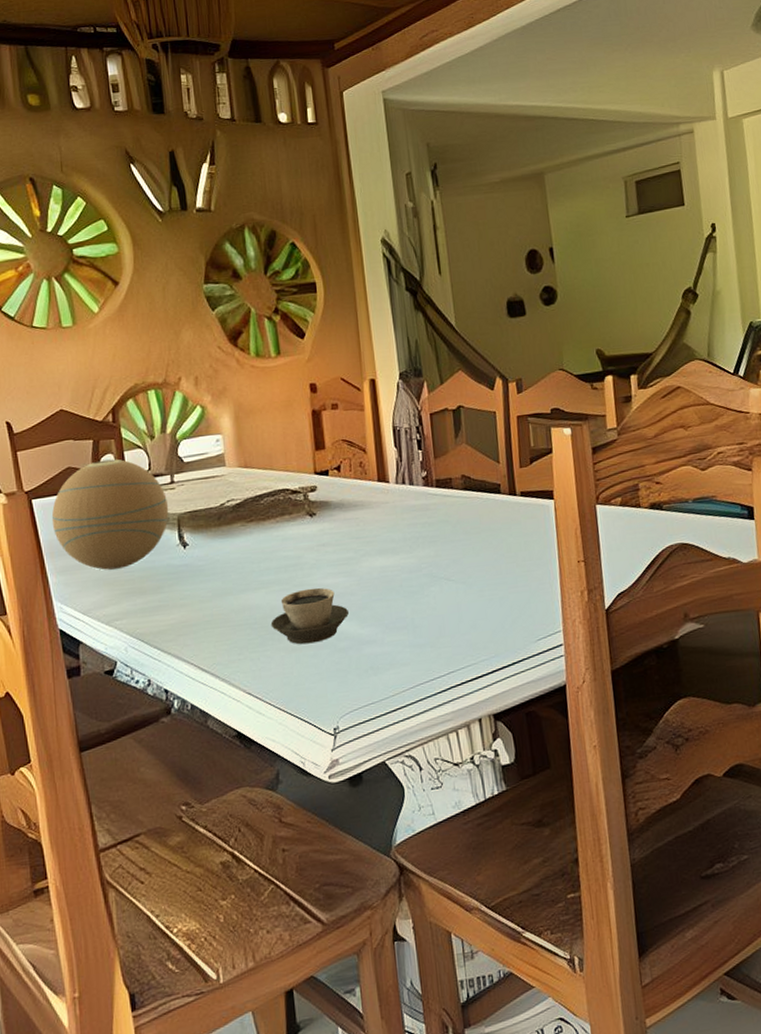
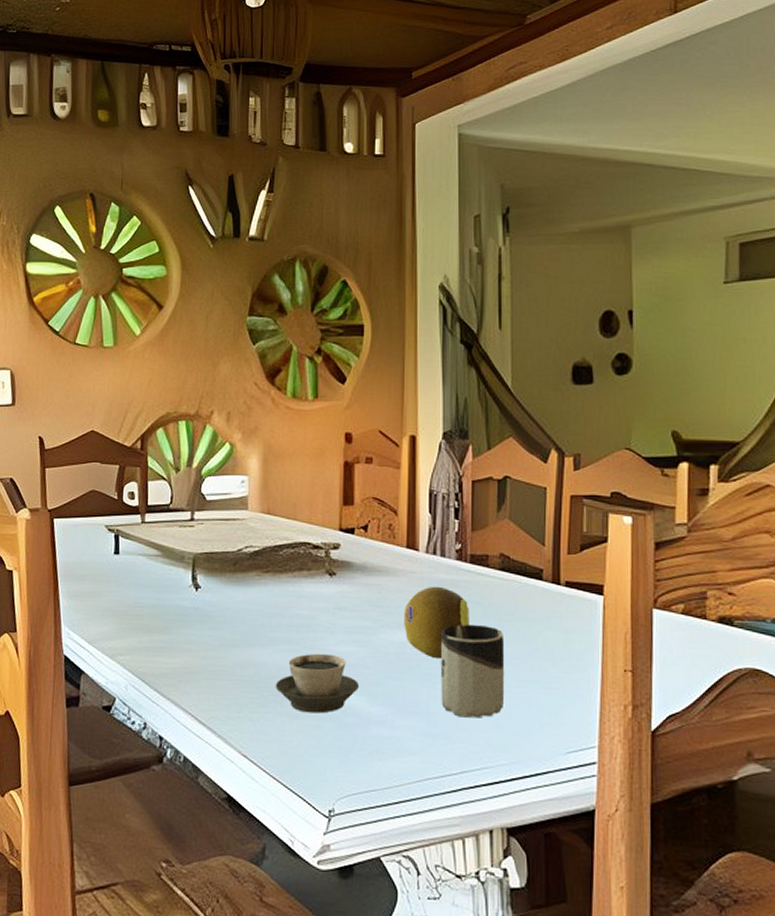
decorative orb: present [51,459,169,570] -> none [70,487,186,602]
fruit: none [382,511,442,577] -> present [404,586,469,660]
cup: none [417,540,479,625] -> present [441,624,505,718]

